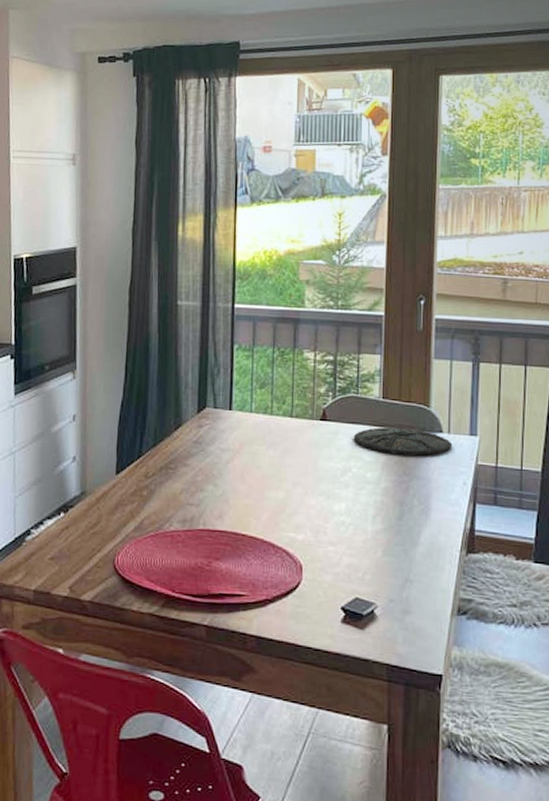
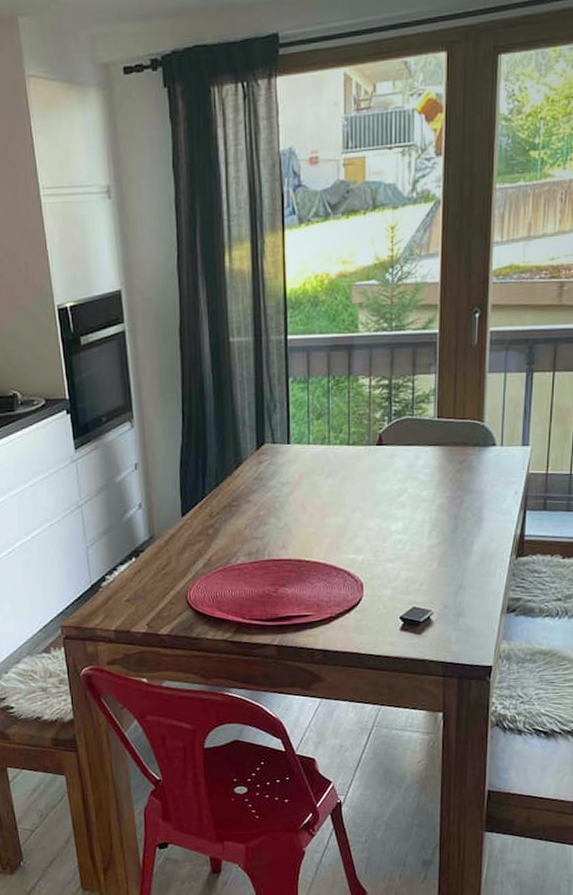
plate: present [353,427,453,457] -> none [409,445,505,473]

